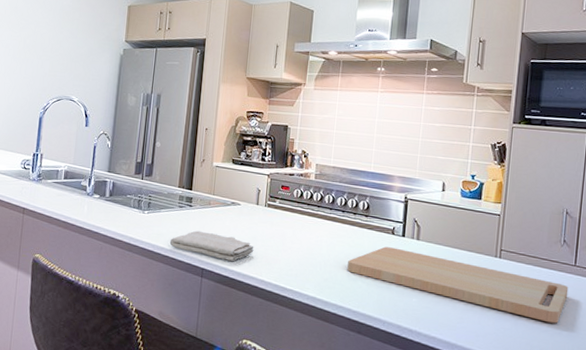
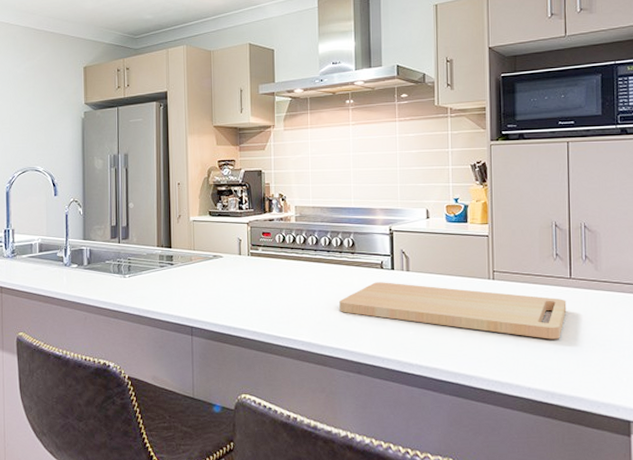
washcloth: present [169,230,254,262] -> none [155,289,242,316]

